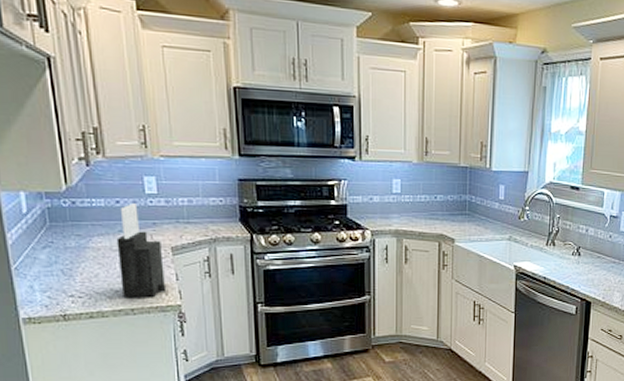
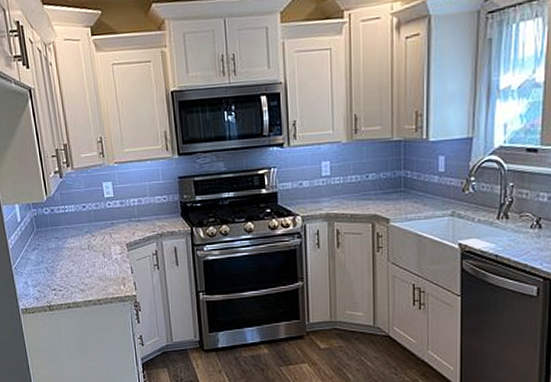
knife block: present [116,203,167,298] -> none [84,207,124,290]

